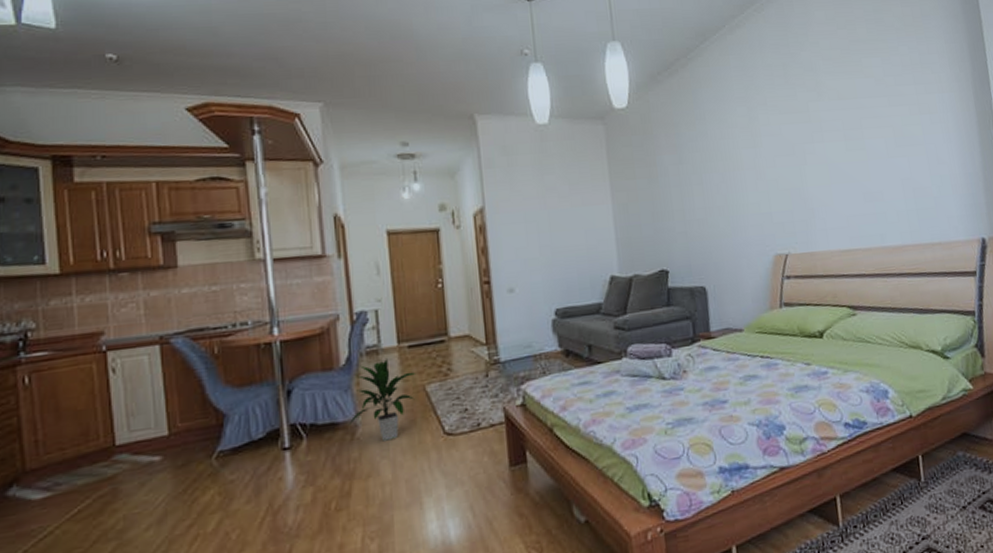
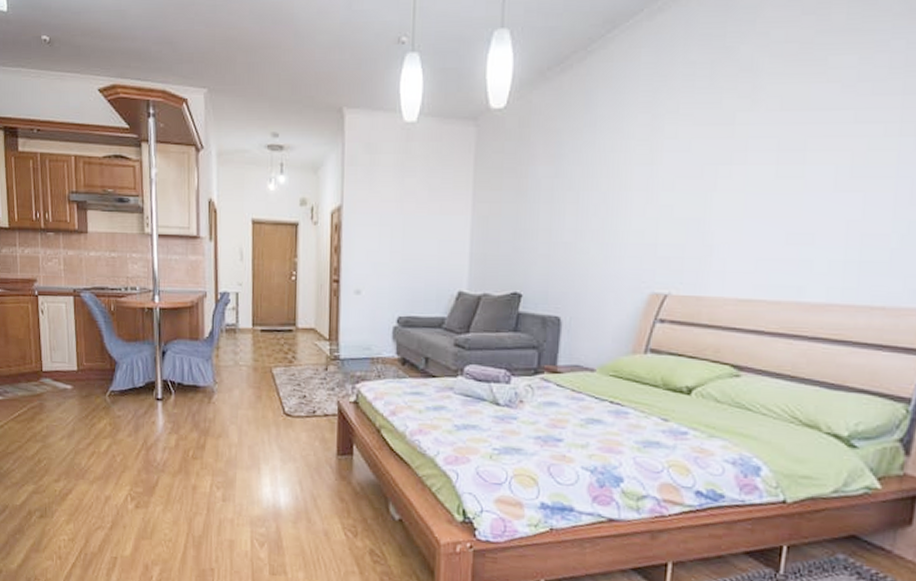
indoor plant: present [348,359,416,441] -> none [207,338,265,410]

